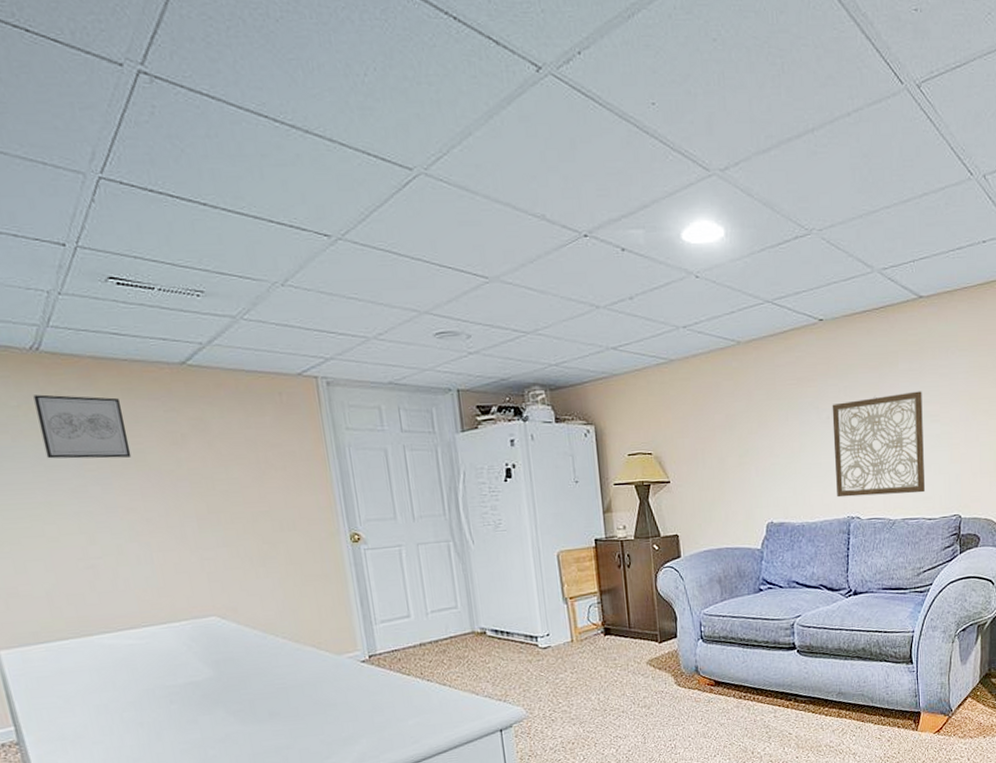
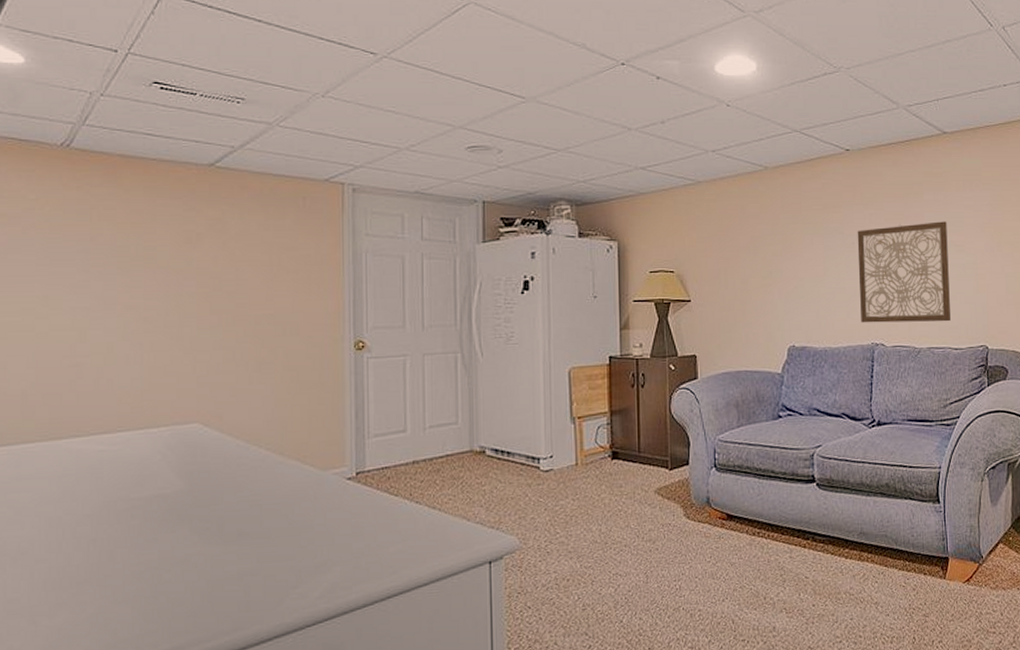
wall art: present [33,394,132,459] -> none [54,189,142,255]

